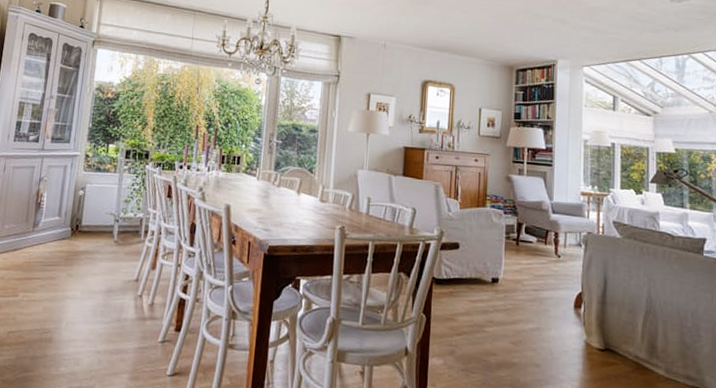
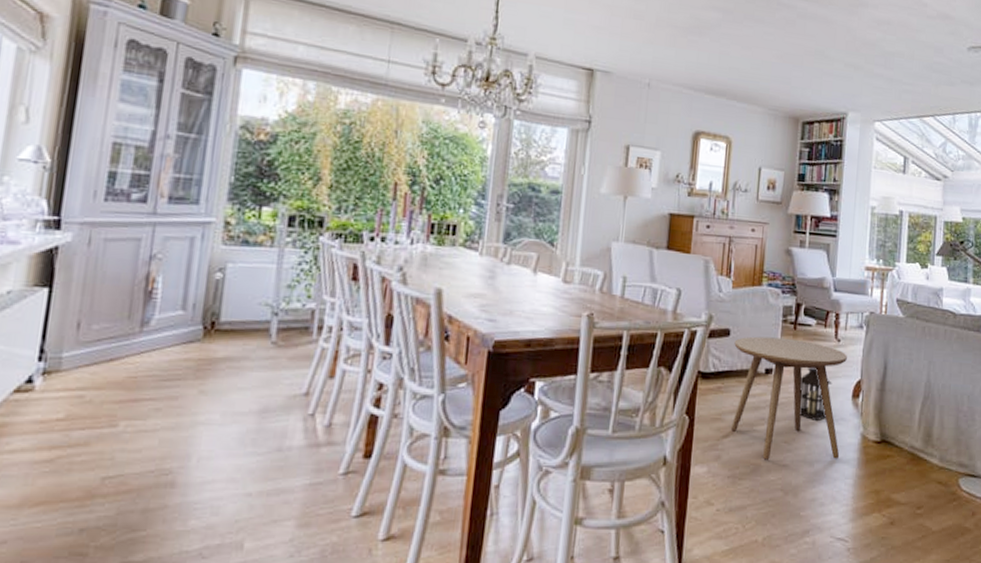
side table: none [463,250,567,363] -> present [731,336,847,460]
lantern: none [524,278,554,327] -> present [799,367,832,422]

